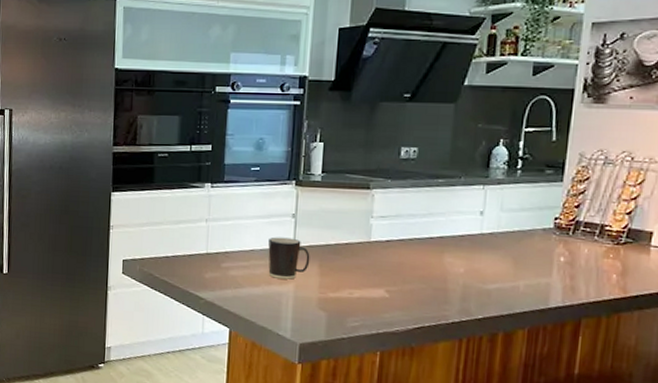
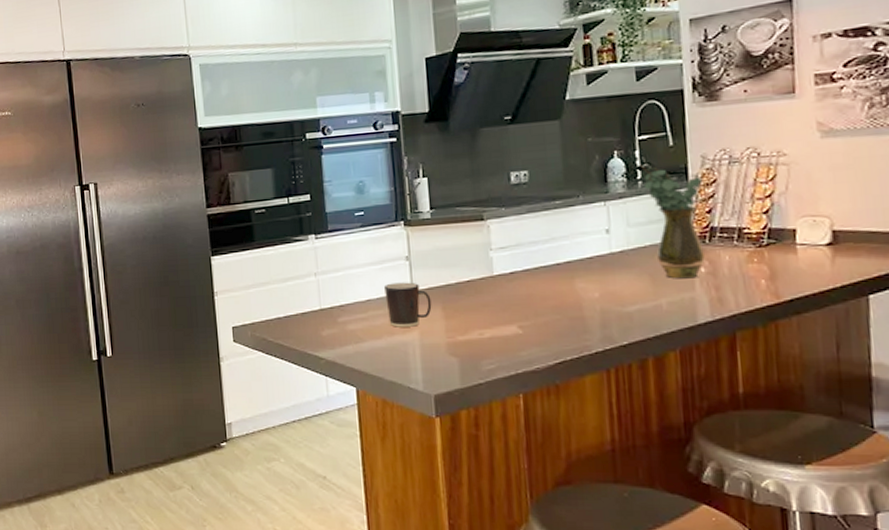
vase: none [521,155,577,266] -> present [640,164,705,279]

